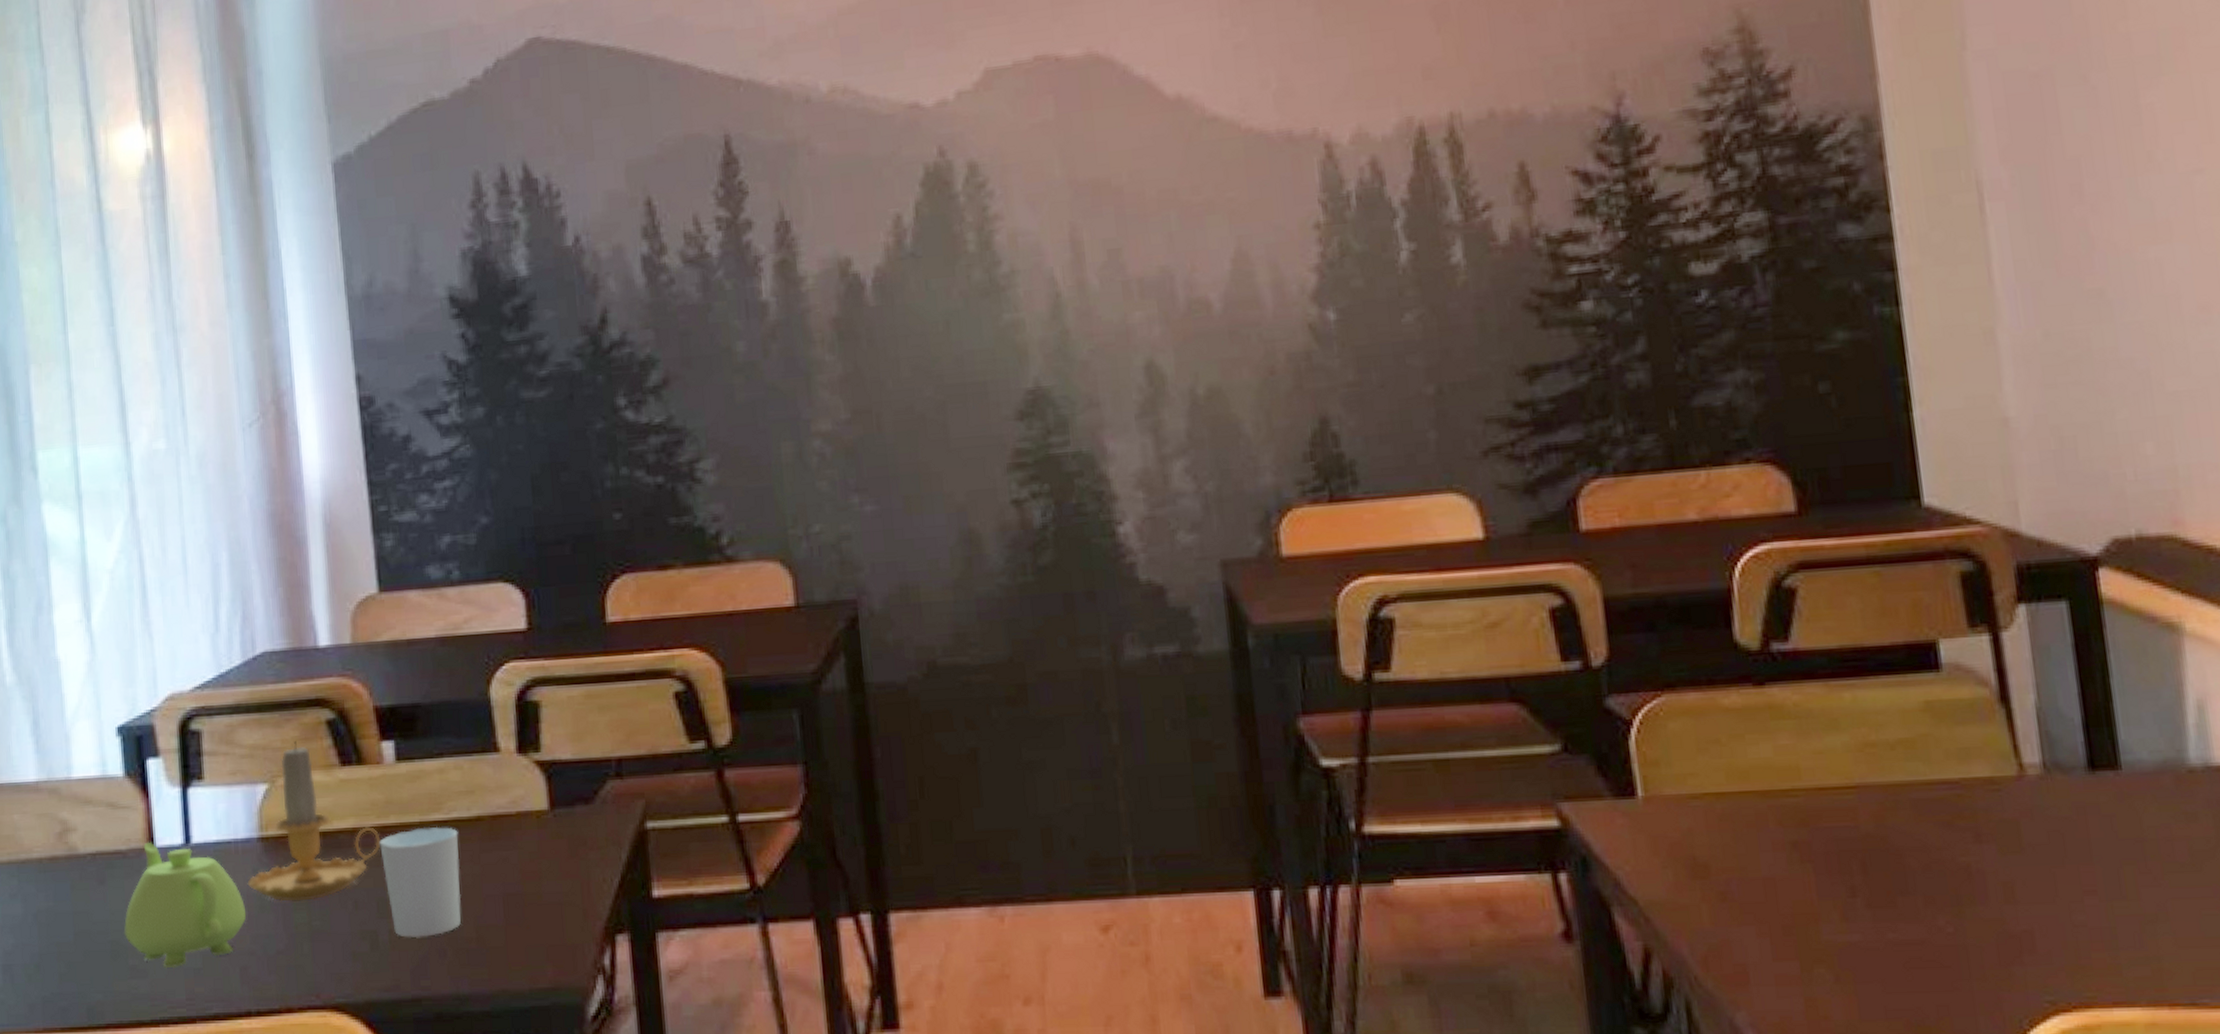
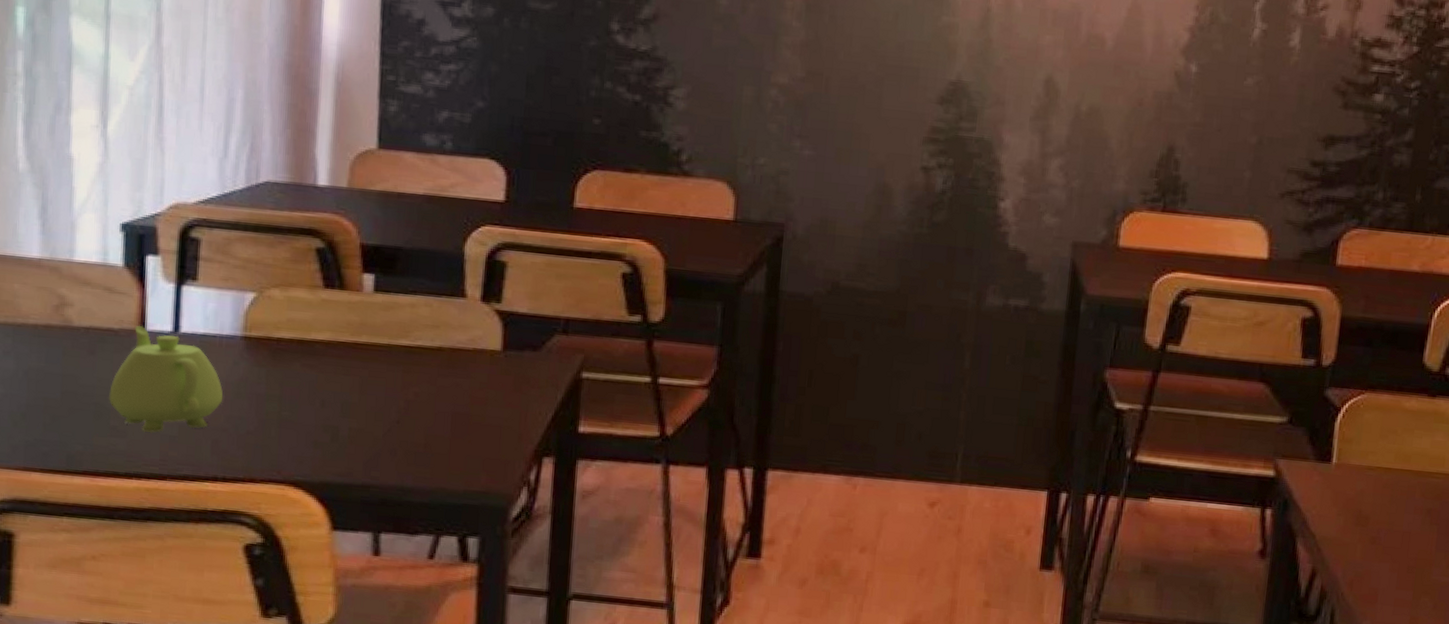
candle: present [247,741,381,902] -> none [227,261,352,395]
cup: present [379,826,461,938] -> none [350,349,421,438]

